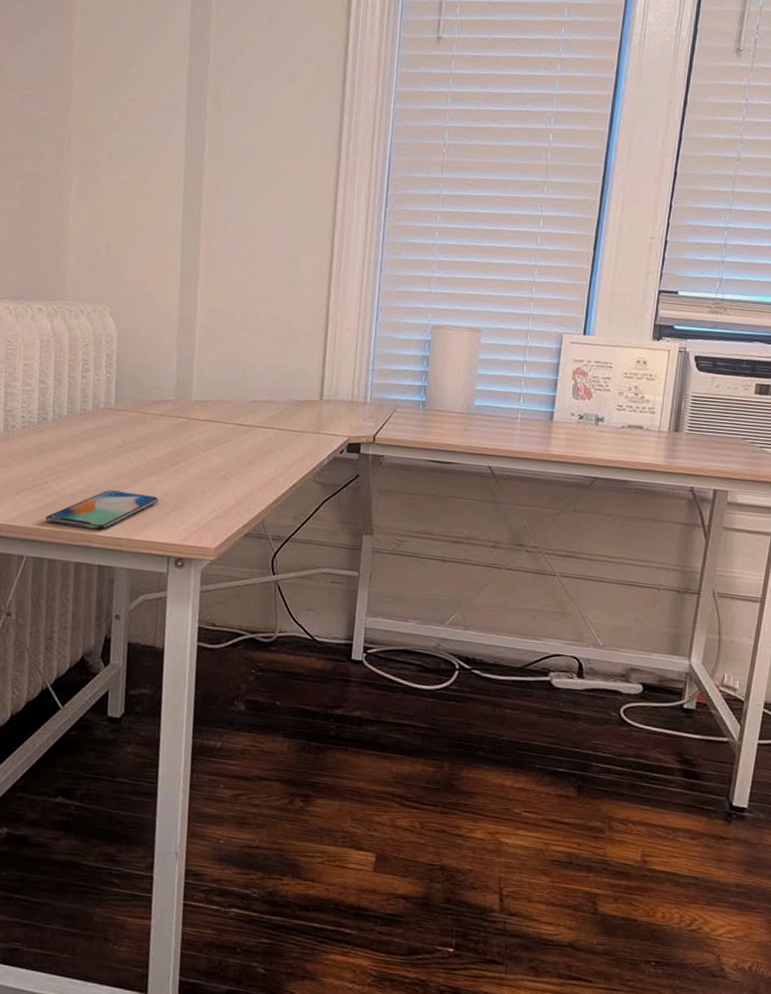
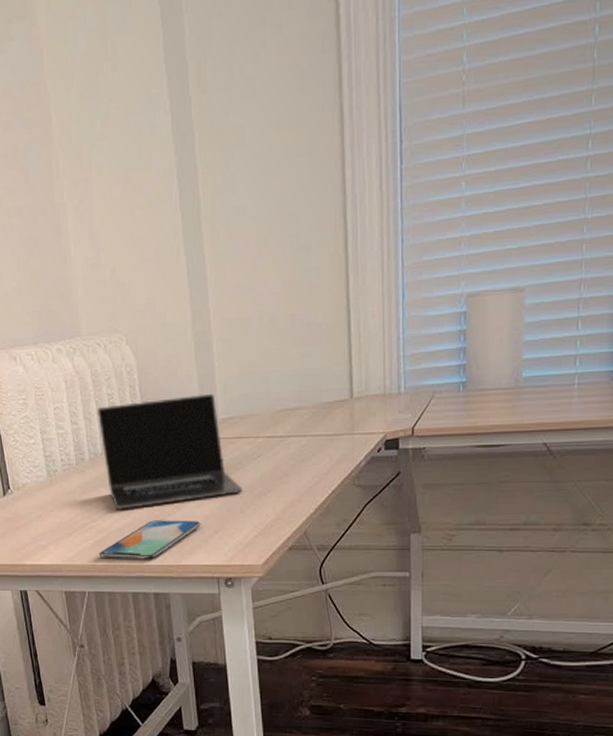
laptop: none [68,370,206,476] -> present [97,393,243,511]

